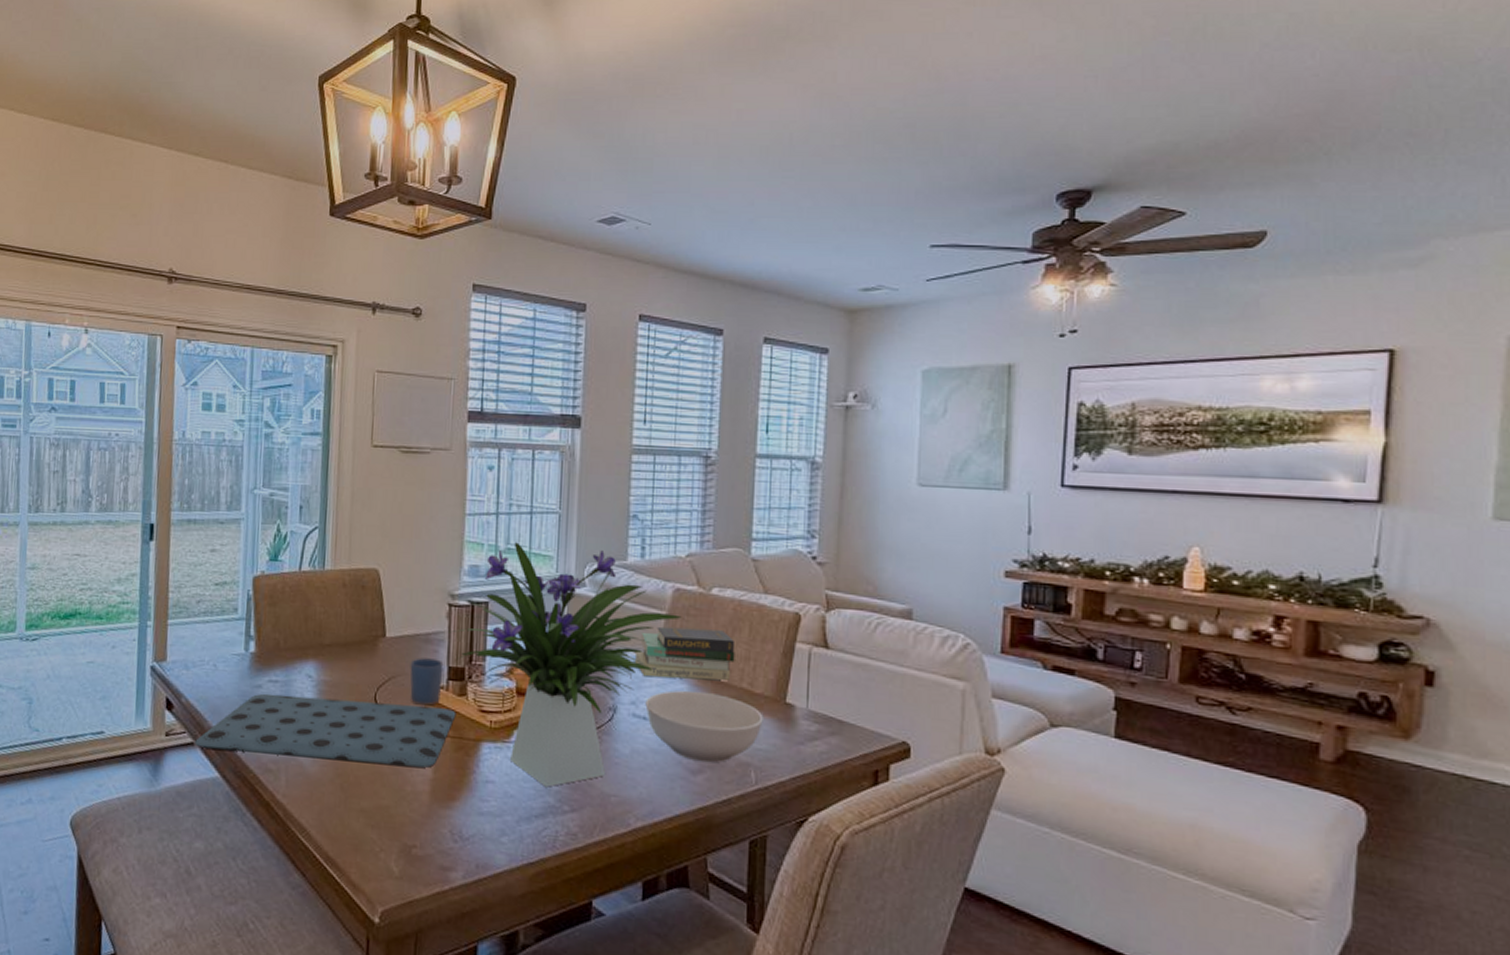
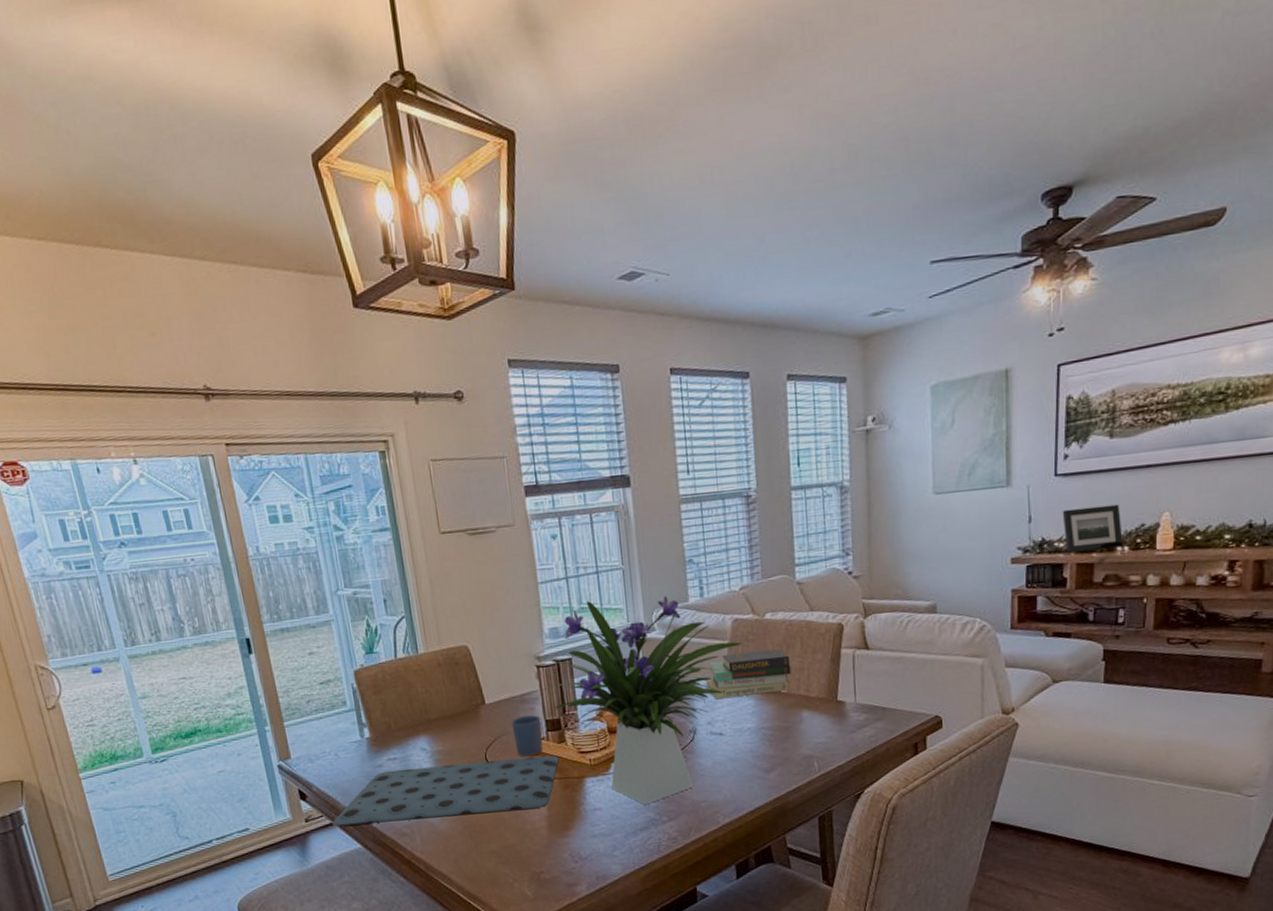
bowl: present [645,690,764,763] -> none [720,703,820,762]
picture frame: none [1068,526,1142,579] -> present [1062,504,1123,553]

